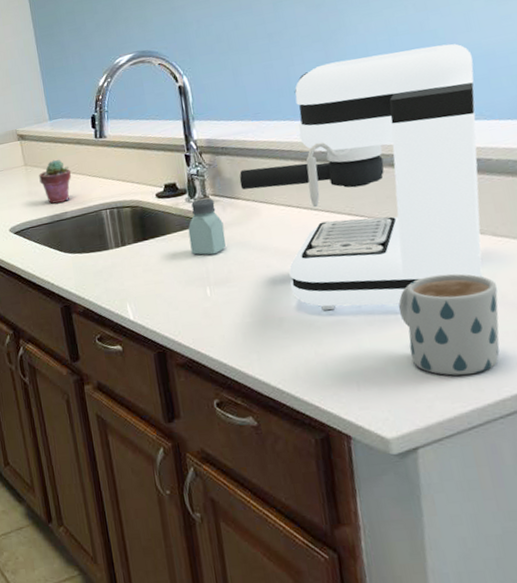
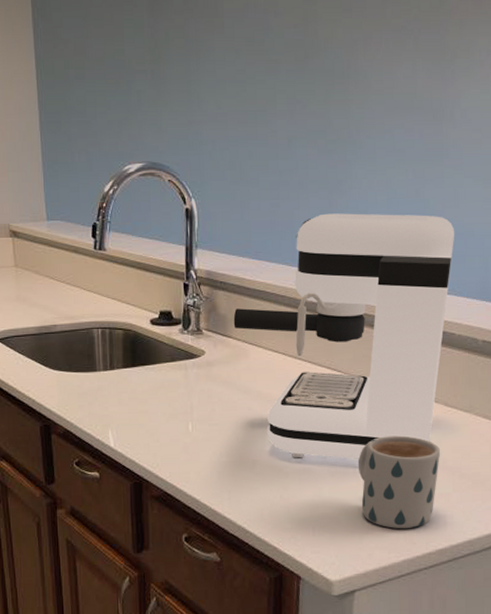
potted succulent: present [39,160,72,204] -> none [30,265,65,314]
saltshaker: present [188,198,226,255] -> none [178,332,213,391]

